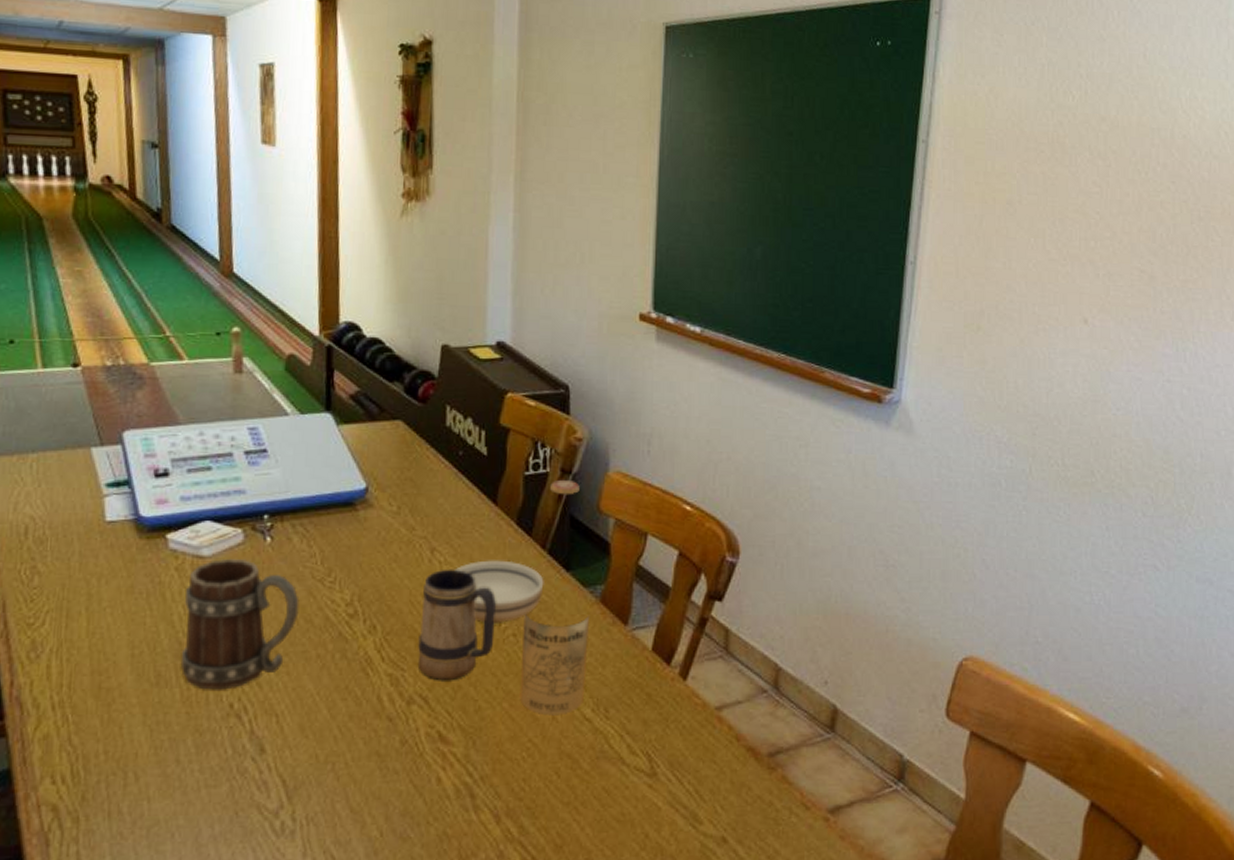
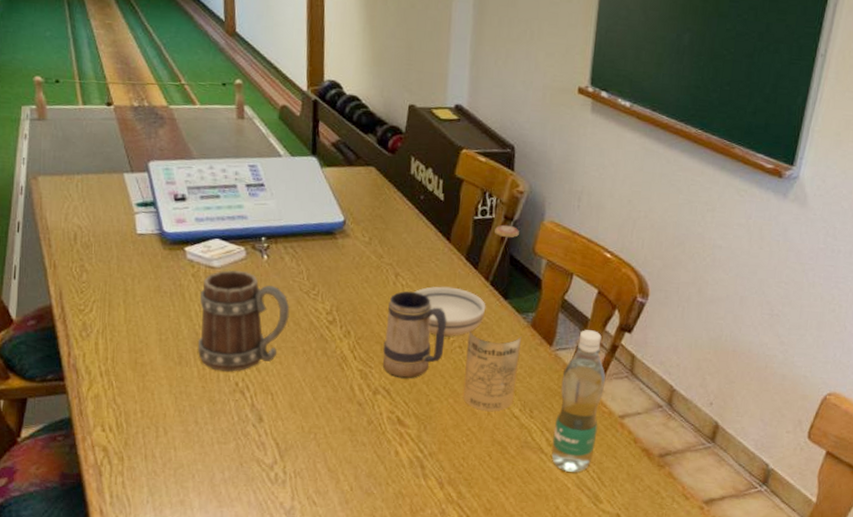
bottle: none [635,601,696,788] -> present [551,330,606,473]

